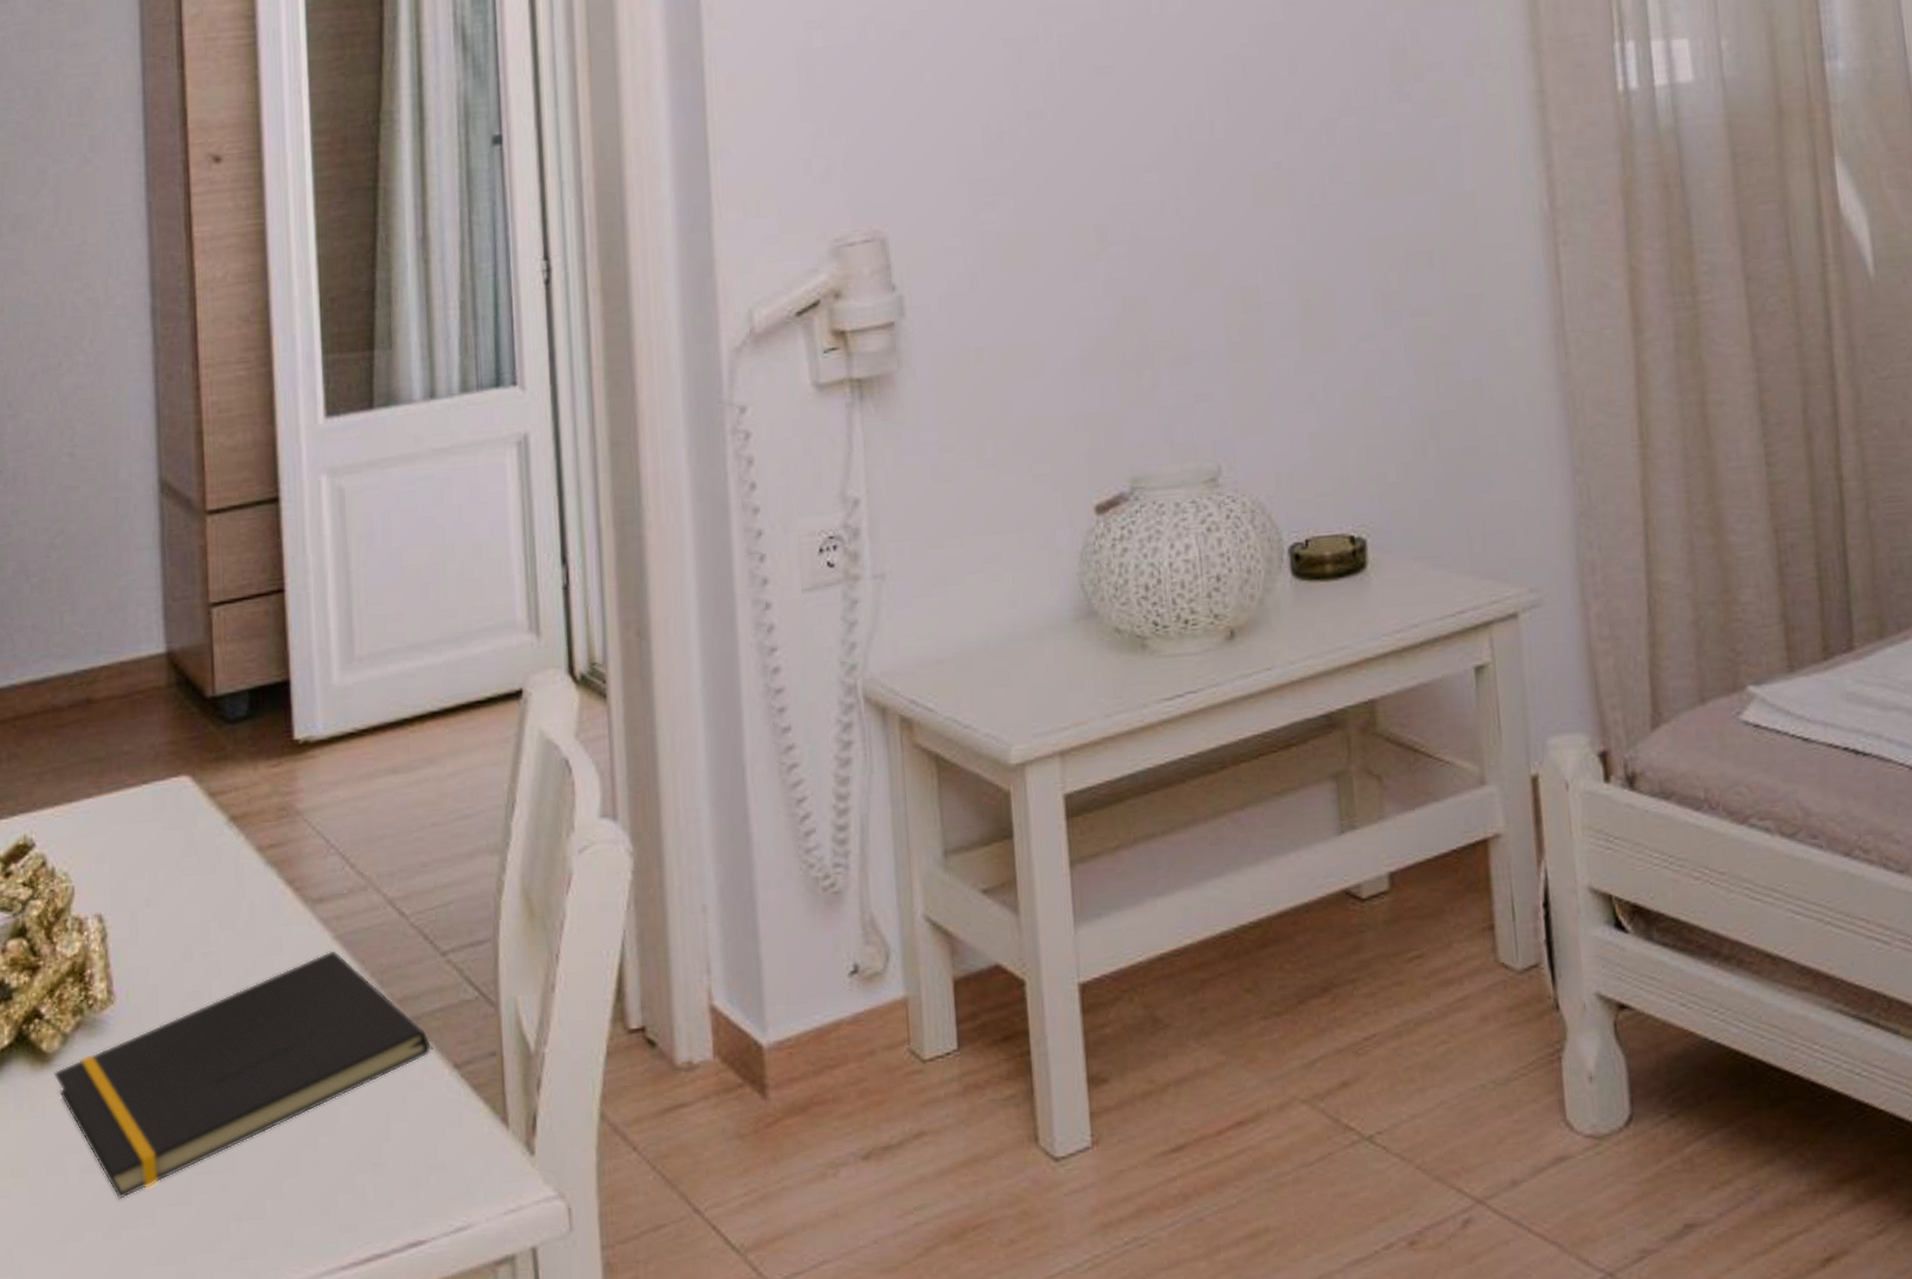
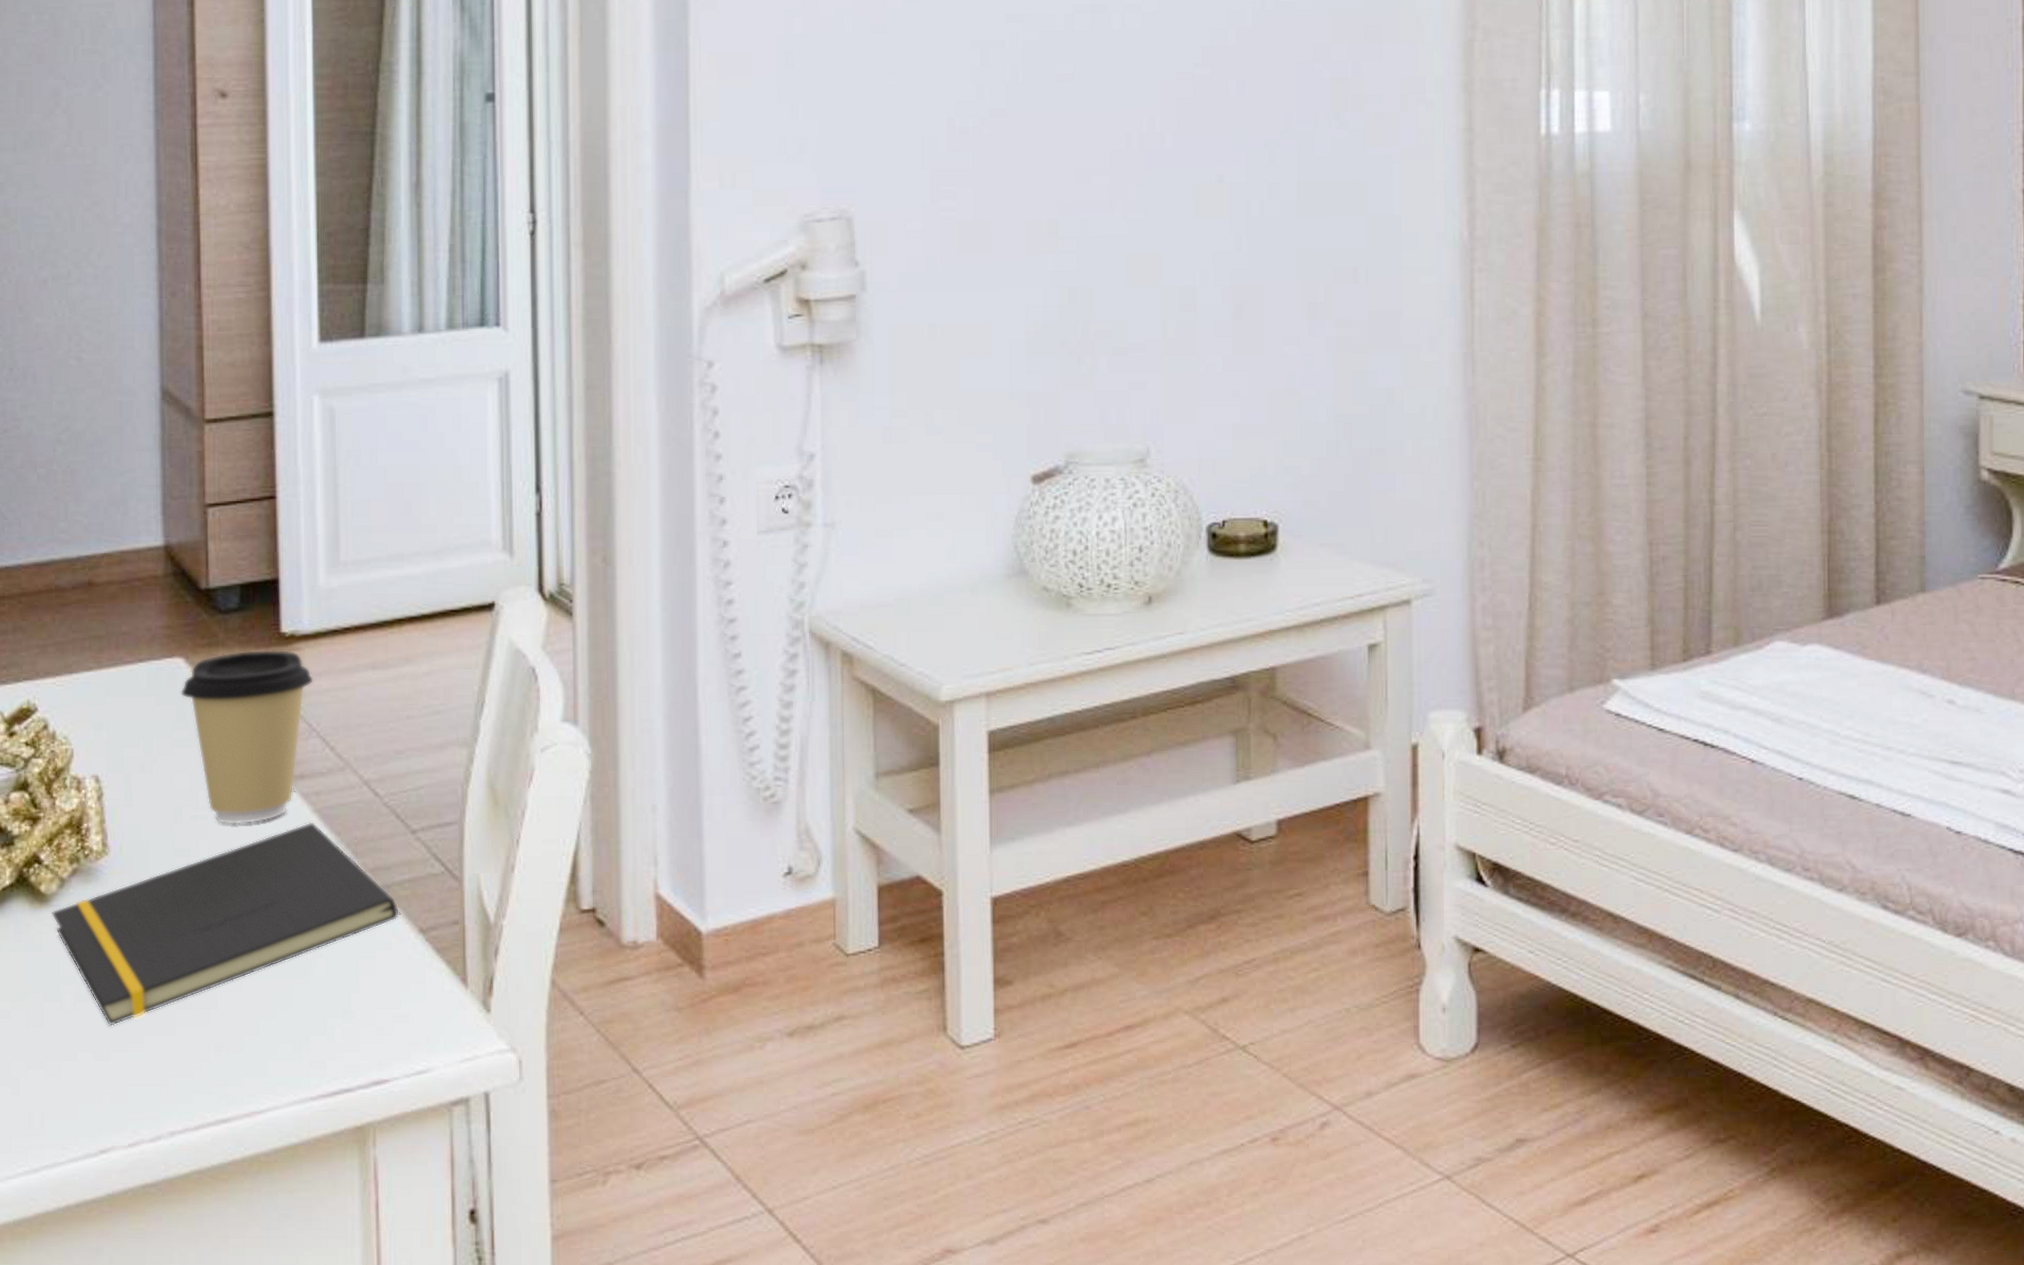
coffee cup: none [188,758,331,960] -> present [181,649,314,824]

